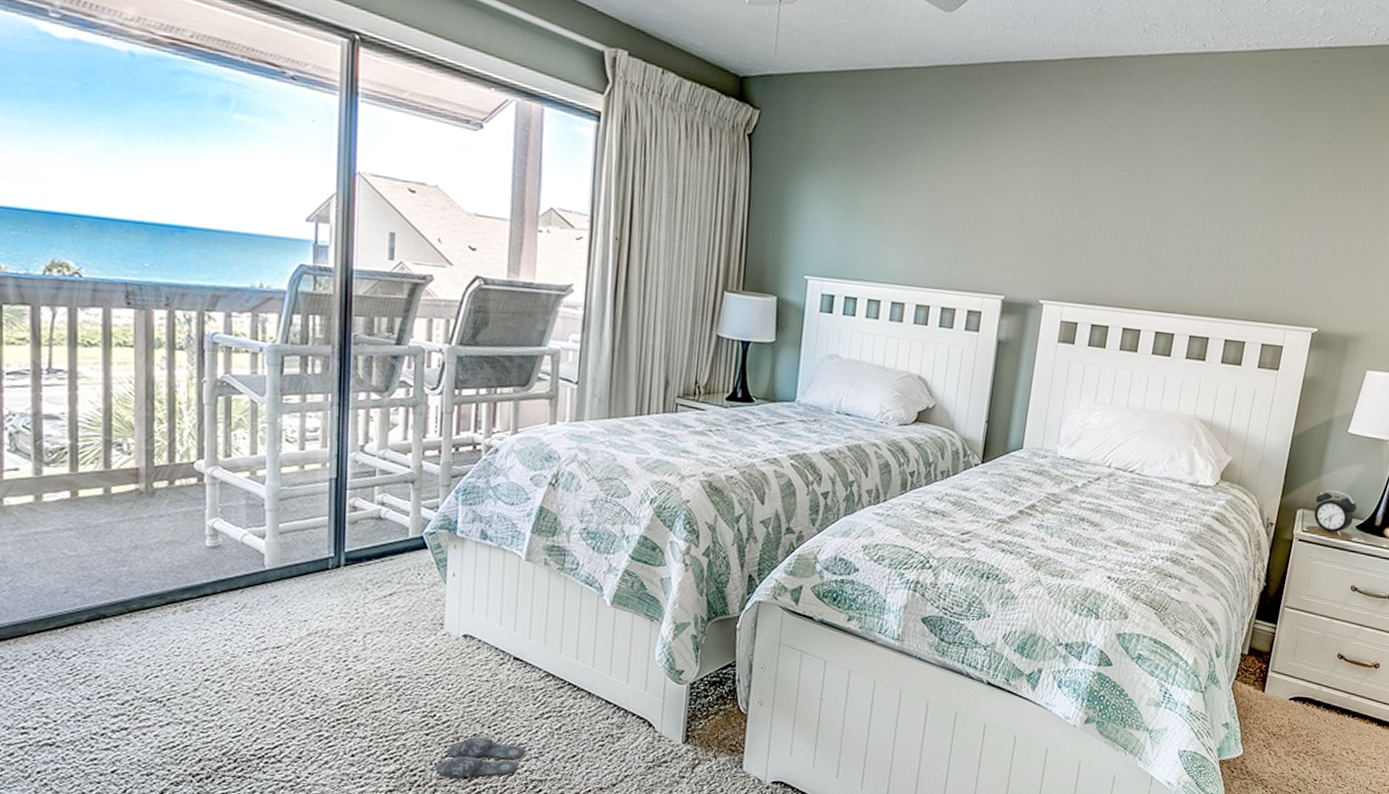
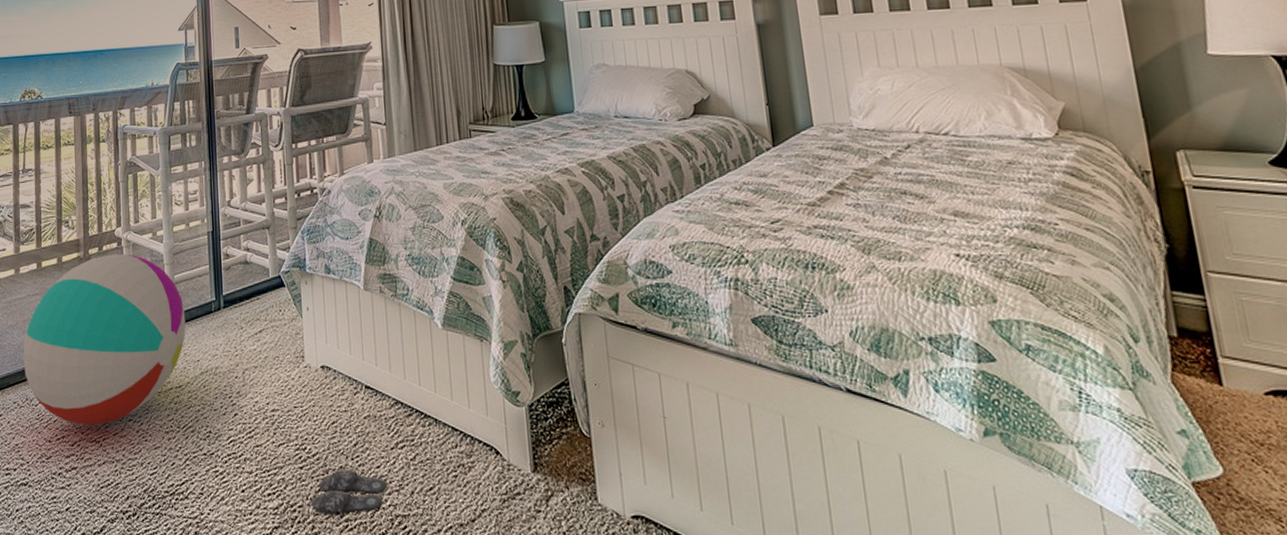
beach ball: none [48,490,292,684] -> present [23,254,186,425]
alarm clock: present [1305,490,1357,541] -> none [1195,123,1272,183]

